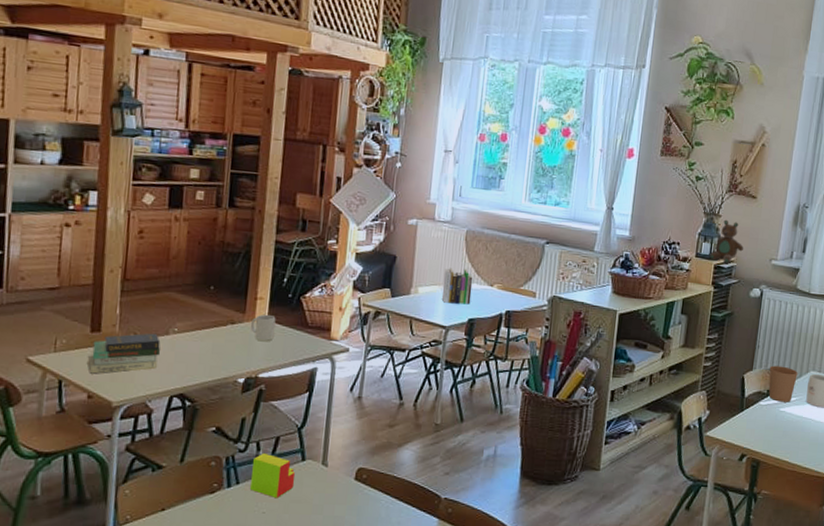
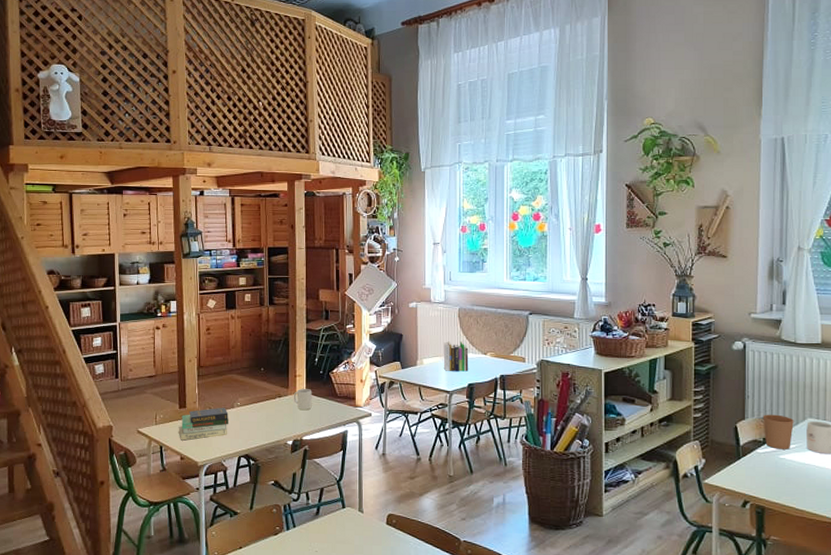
toy block: present [250,452,296,499] -> none [304,501,339,540]
stuffed toy: present [709,219,743,263] -> none [687,279,720,320]

